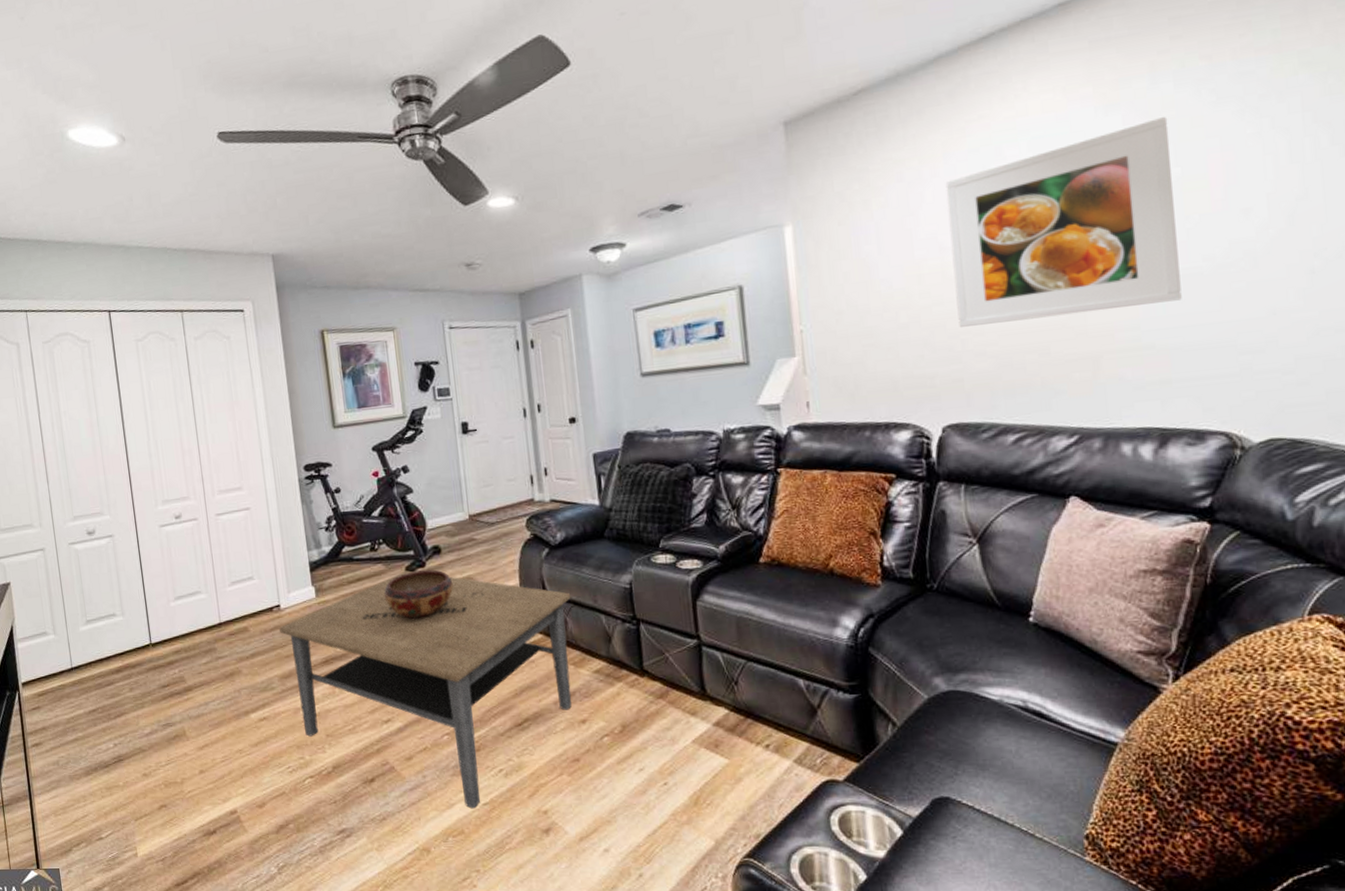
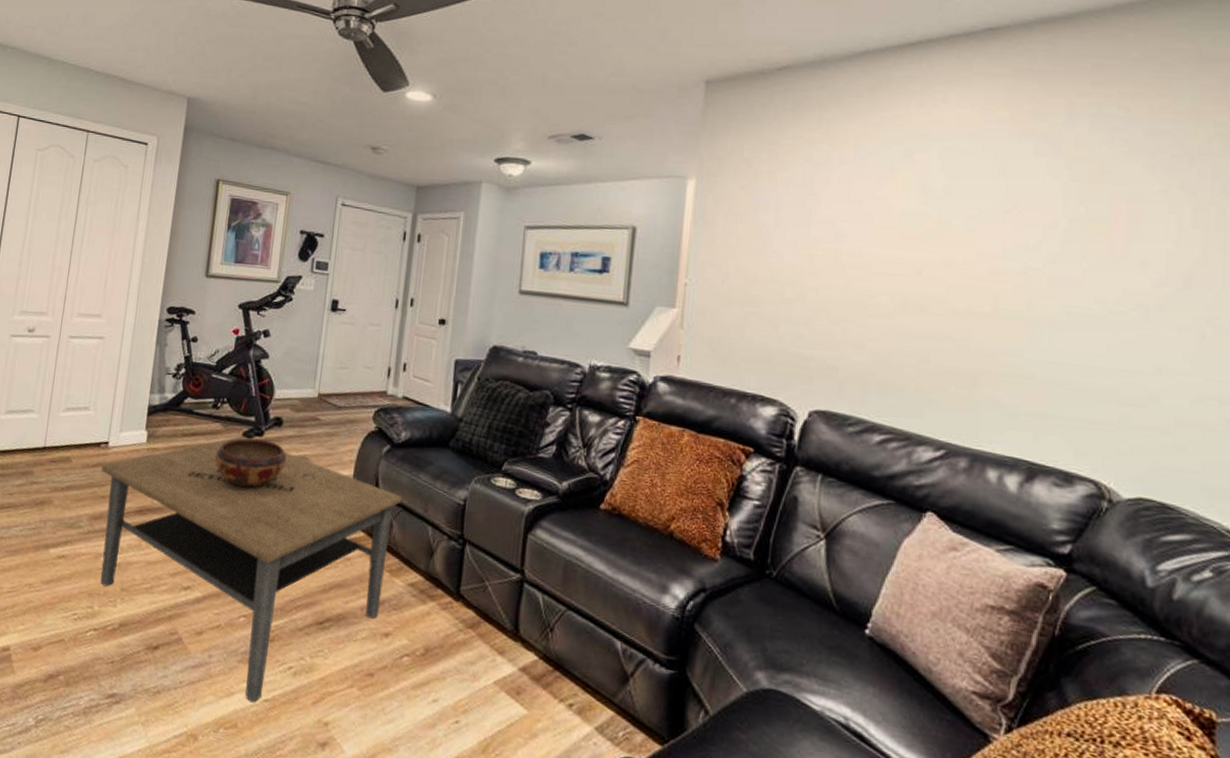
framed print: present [945,116,1182,327] -> none [842,154,1079,337]

